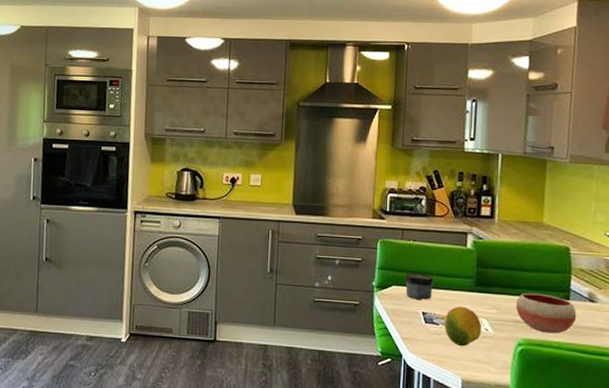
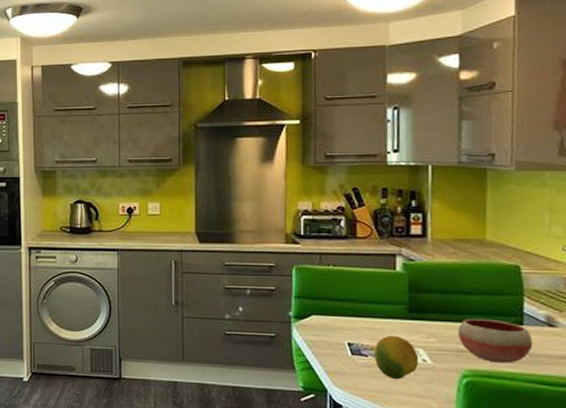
jar: present [404,273,434,300] -> none [325,301,359,330]

